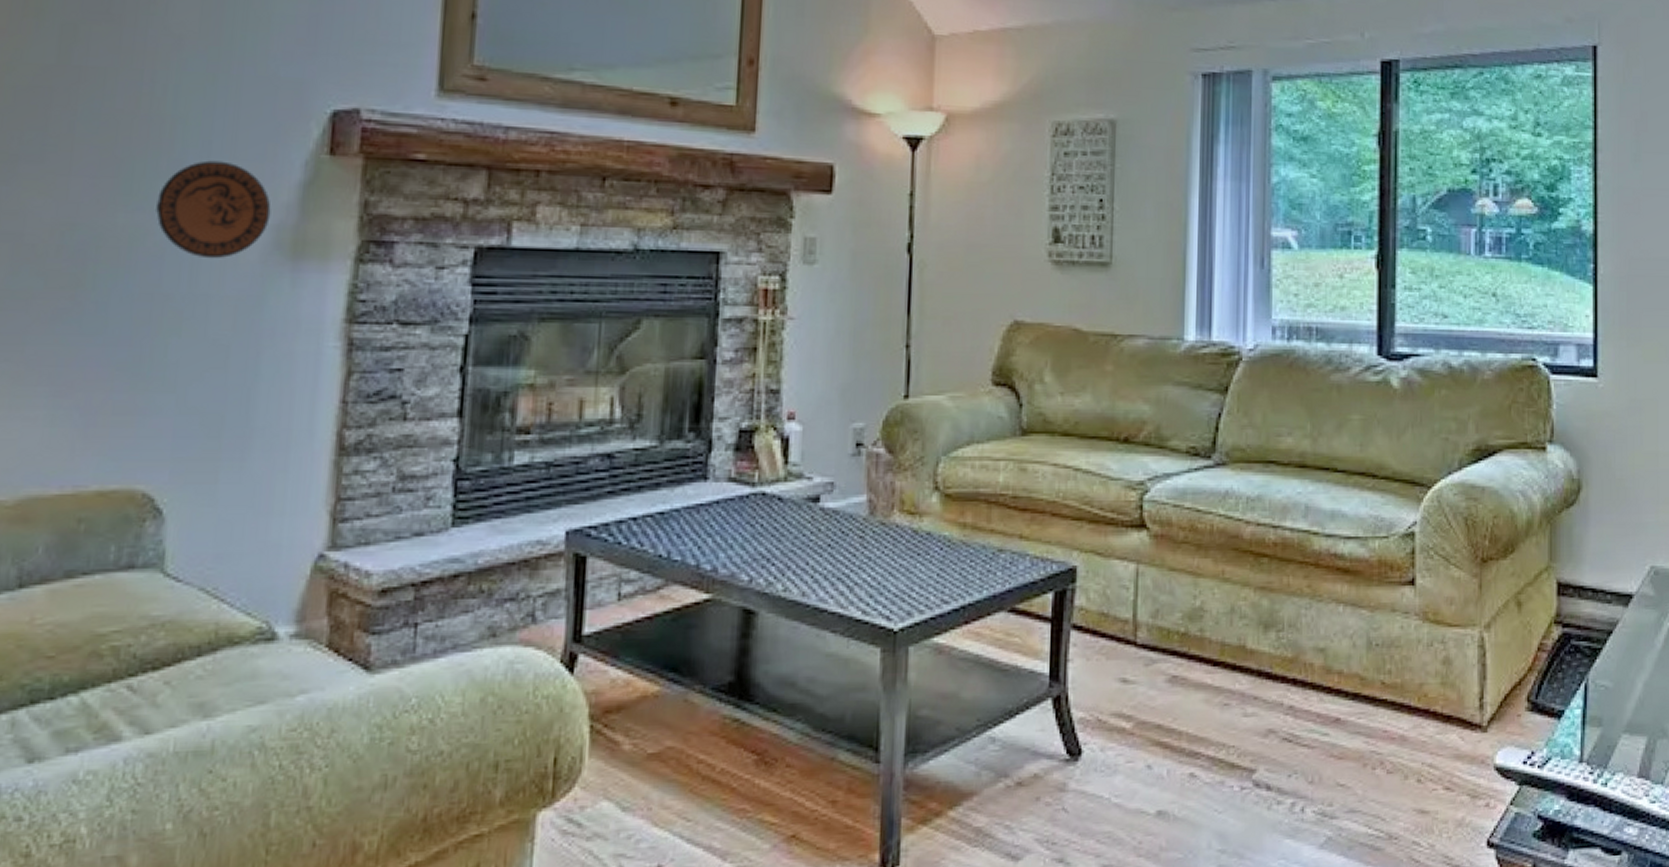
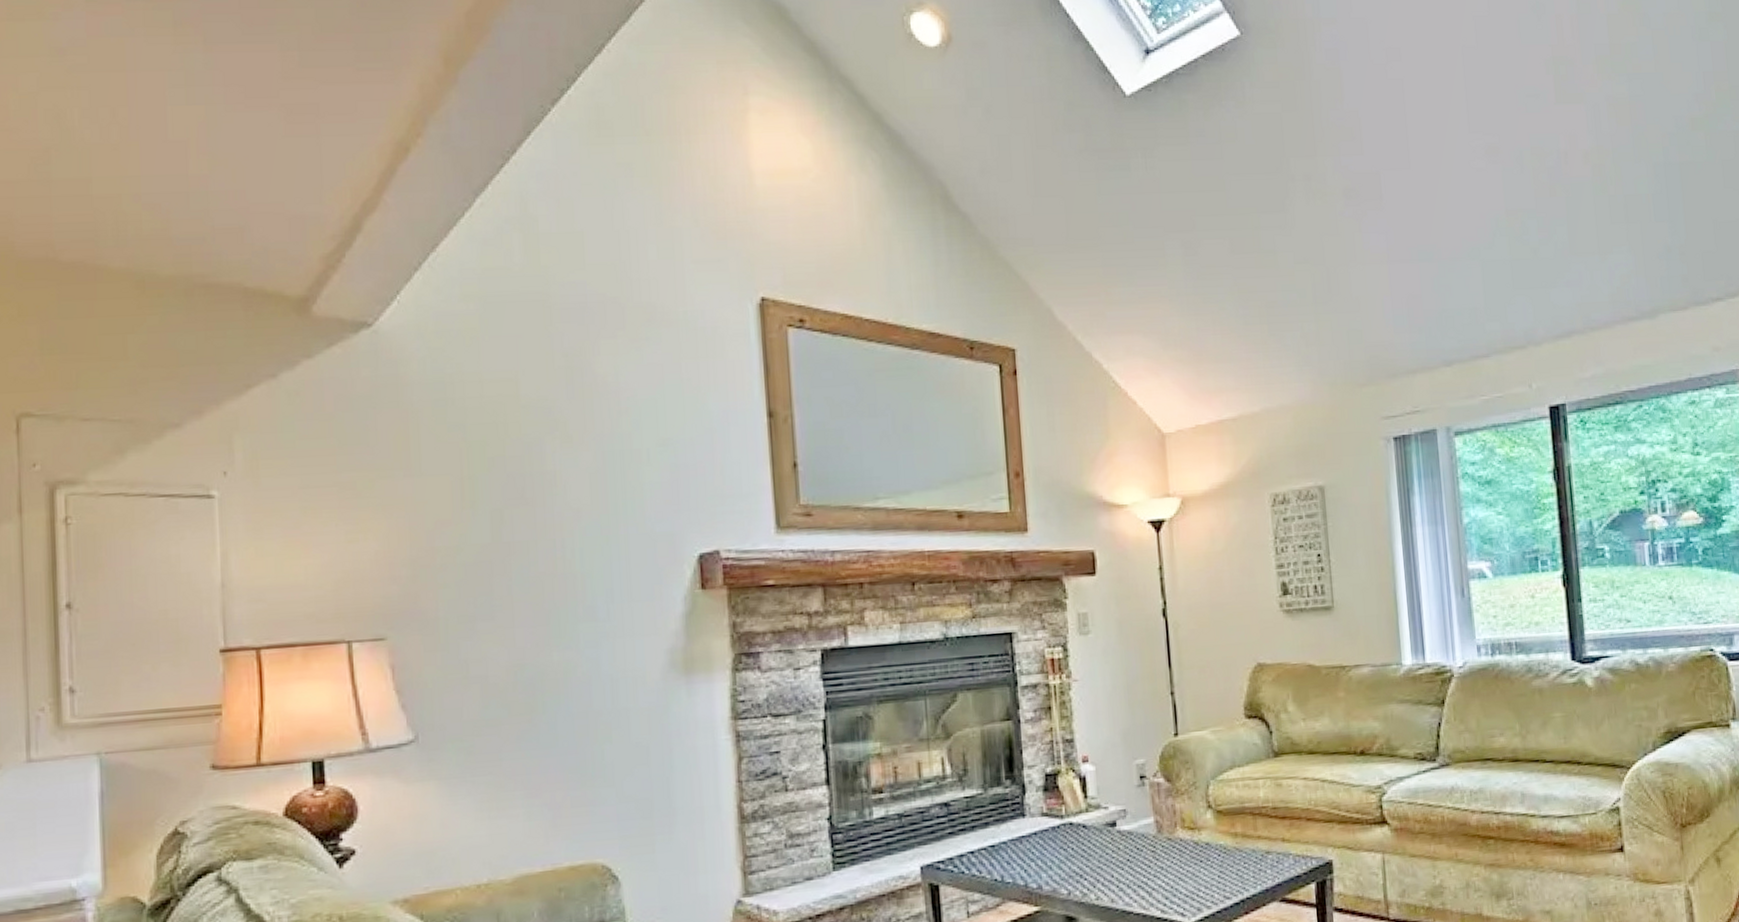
decorative plate: present [156,160,271,259] -> none [580,603,665,681]

